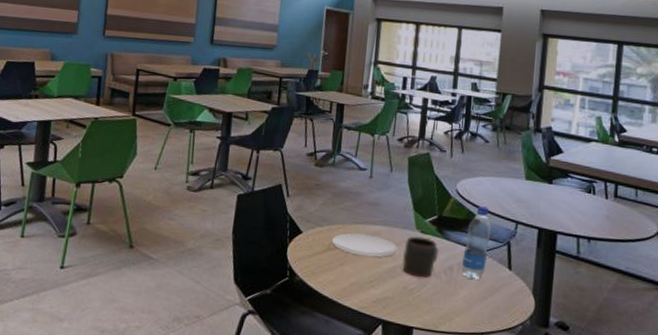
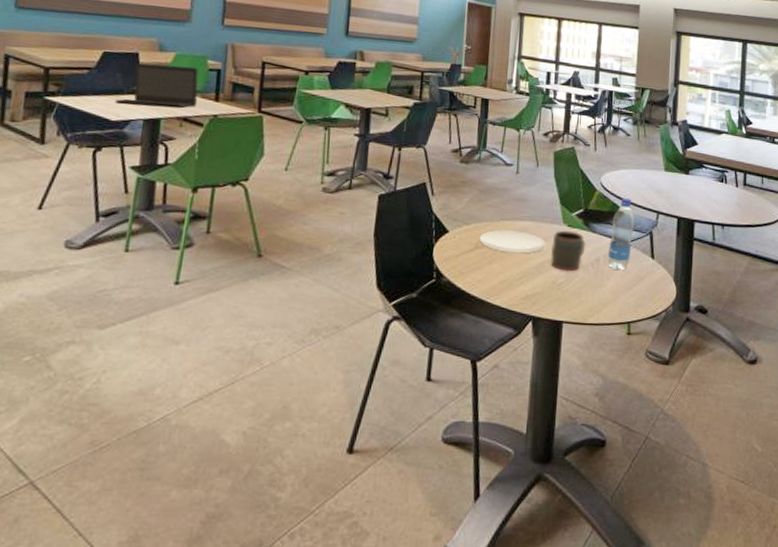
laptop: none [15,71,83,111] -> present [115,63,199,108]

